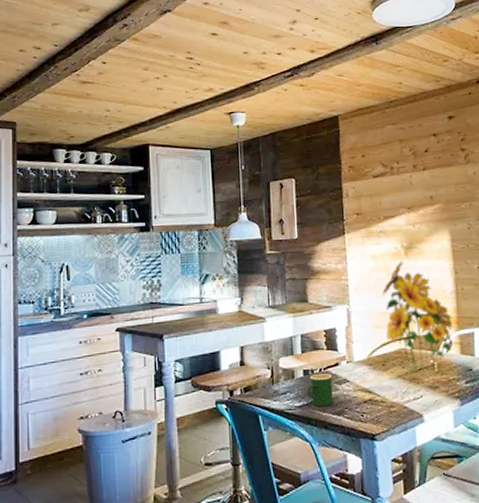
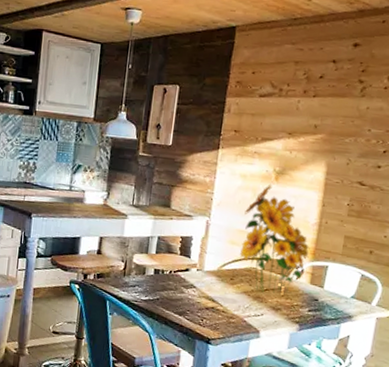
mug: present [307,373,333,407] -> none [154,275,180,305]

